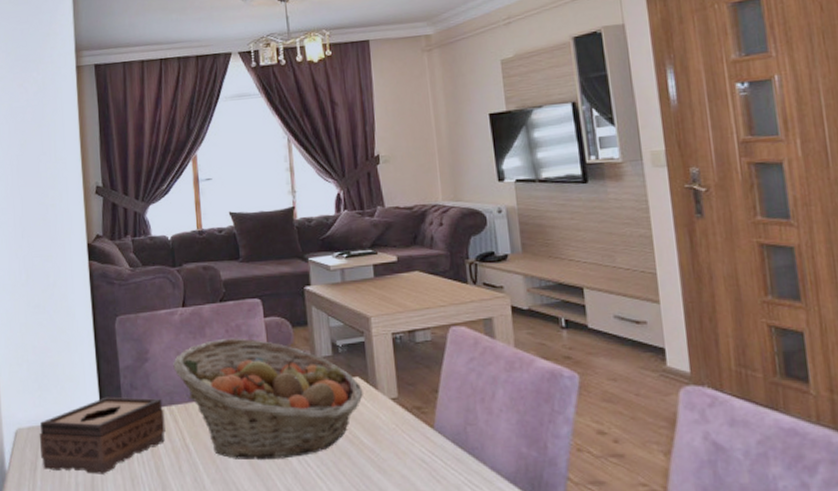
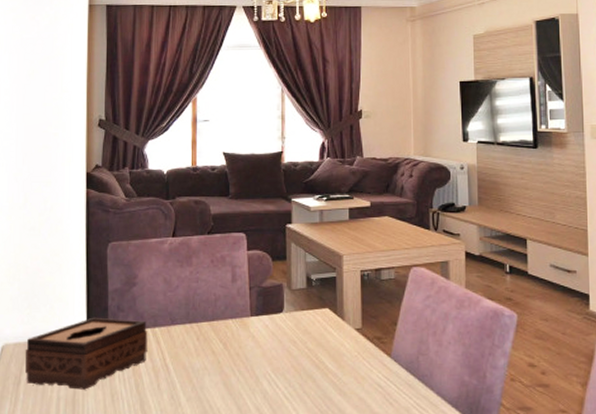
fruit basket: present [173,338,363,461] -> none [159,268,331,381]

